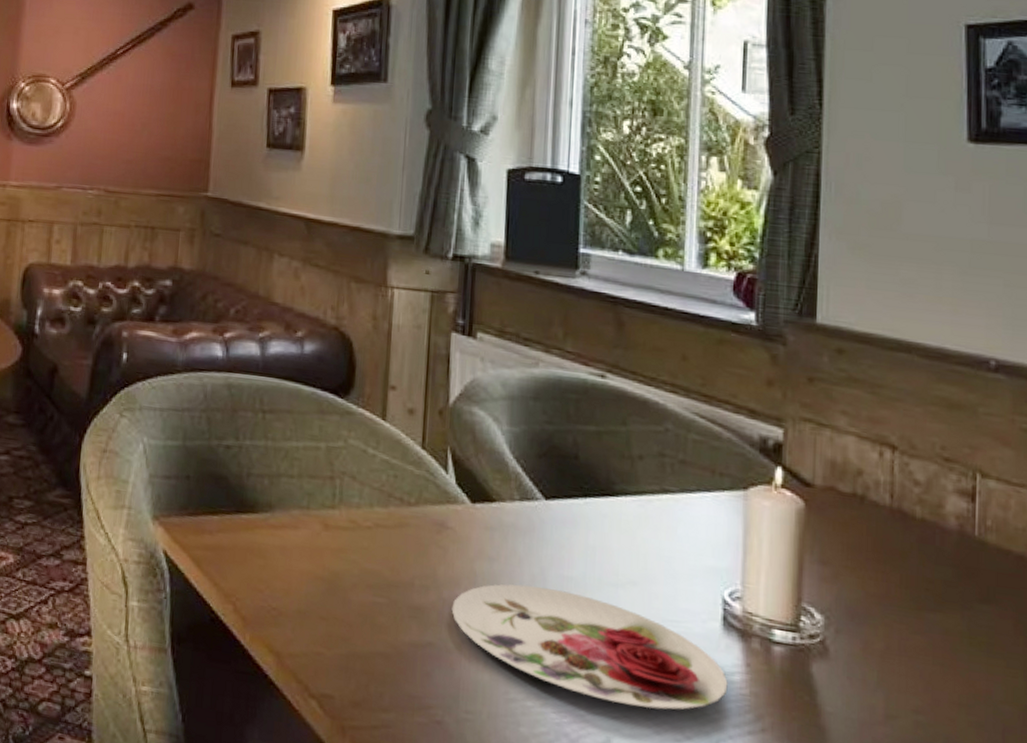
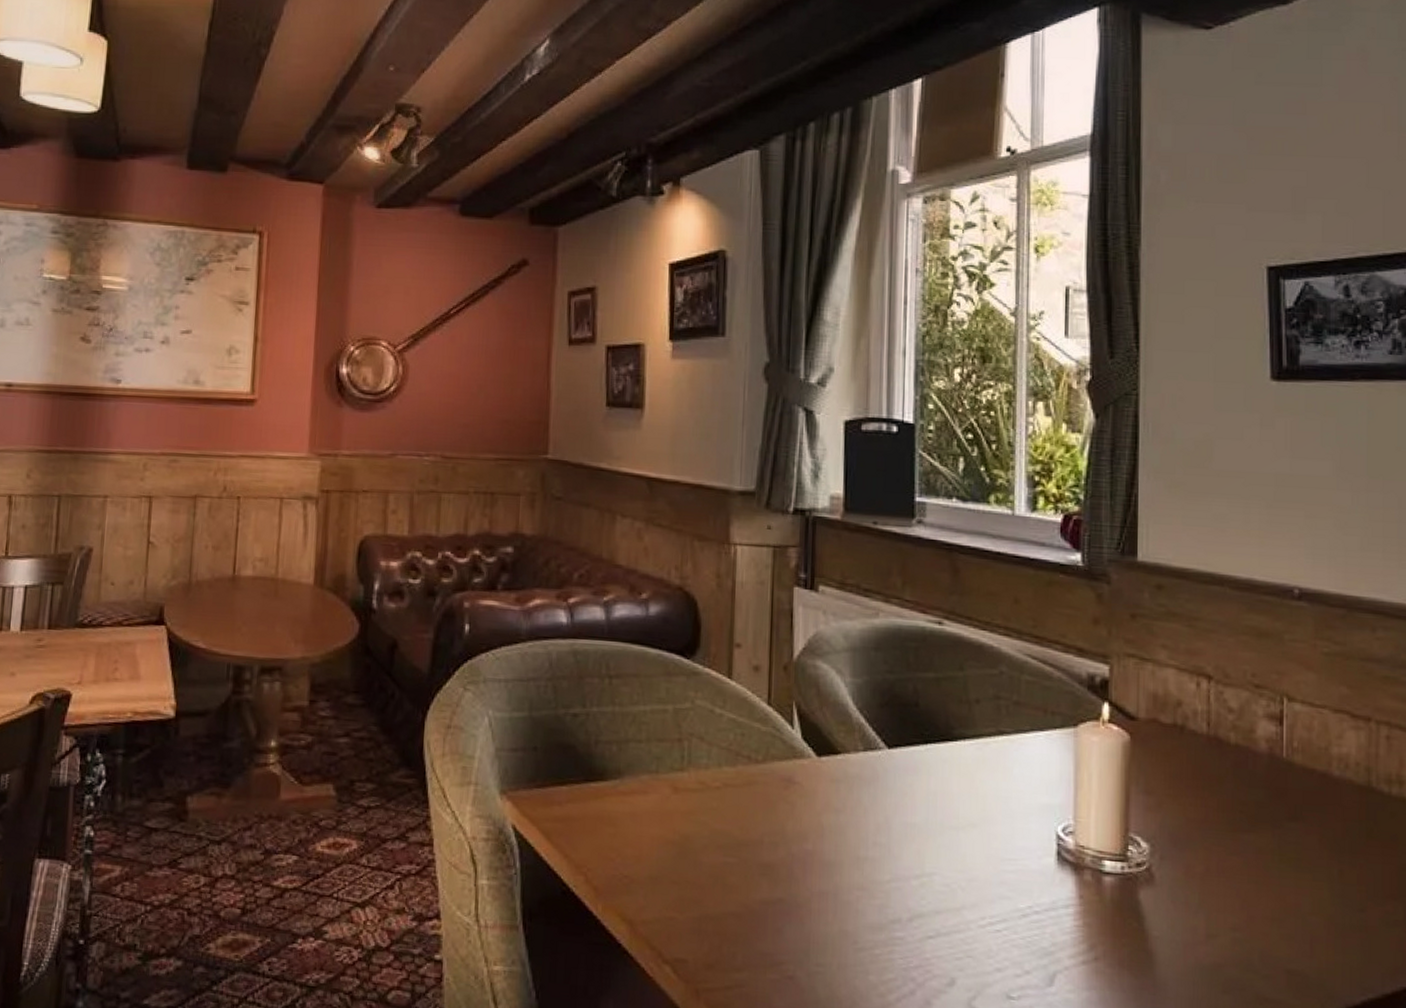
plate: present [451,584,728,710] -> none [800,834,1063,947]

